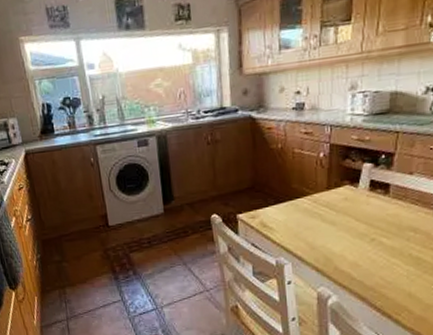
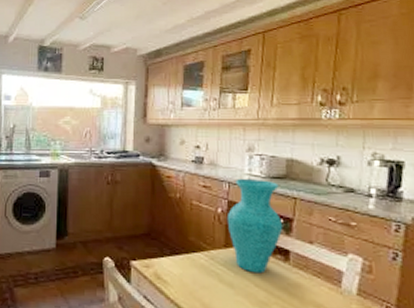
vase: none [328,117,385,210] -> present [226,178,283,274]

